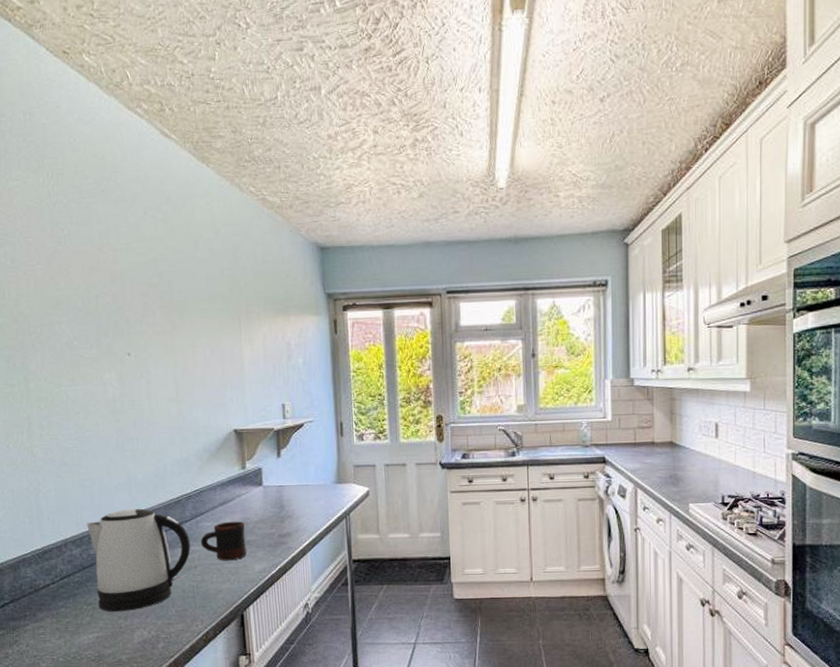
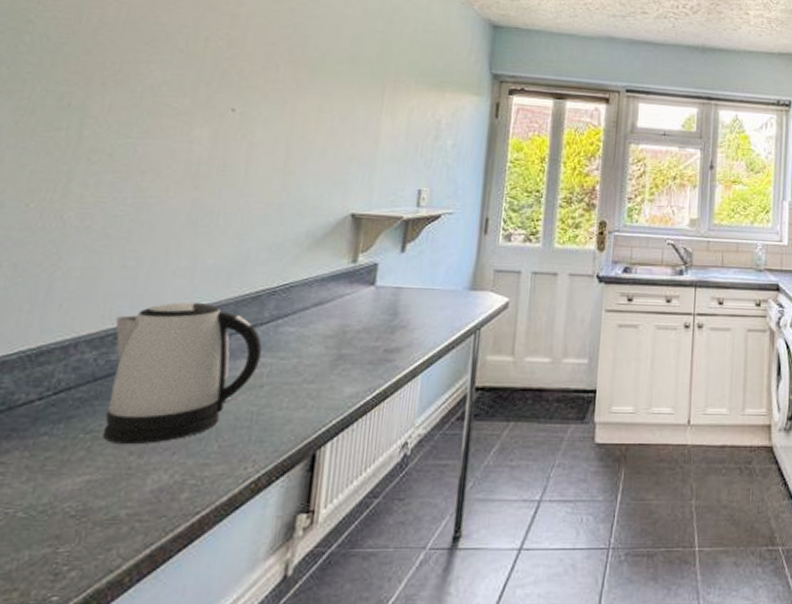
mug: present [200,521,247,561] -> none [275,328,342,380]

